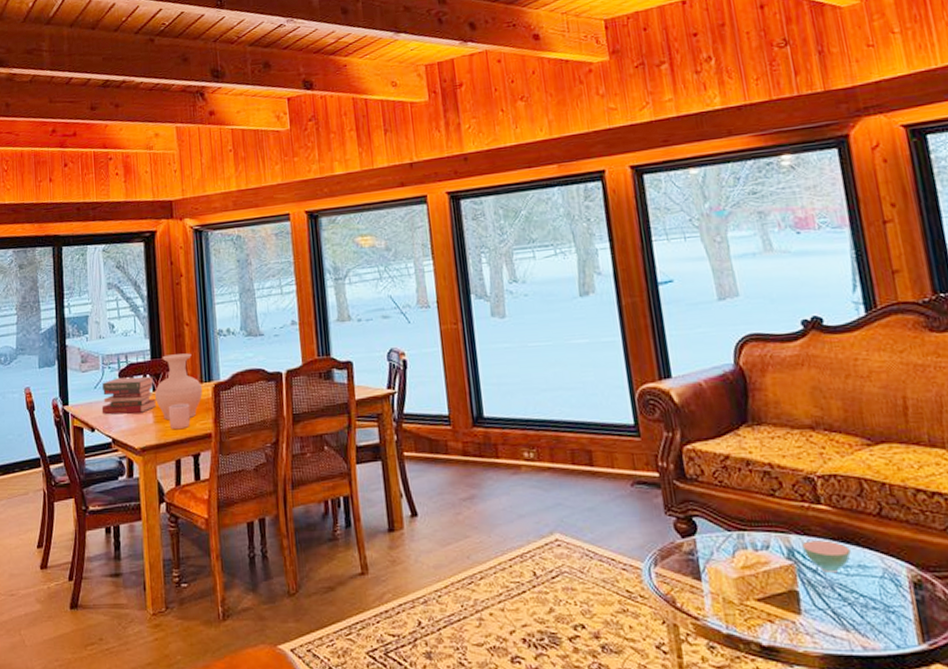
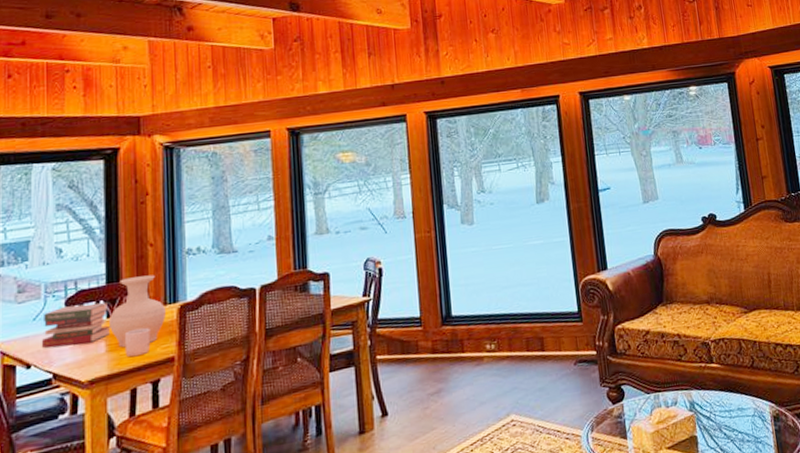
bowl: present [802,540,851,574] -> none [700,391,733,419]

